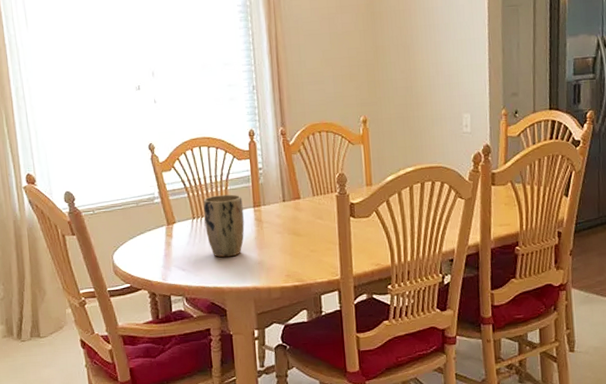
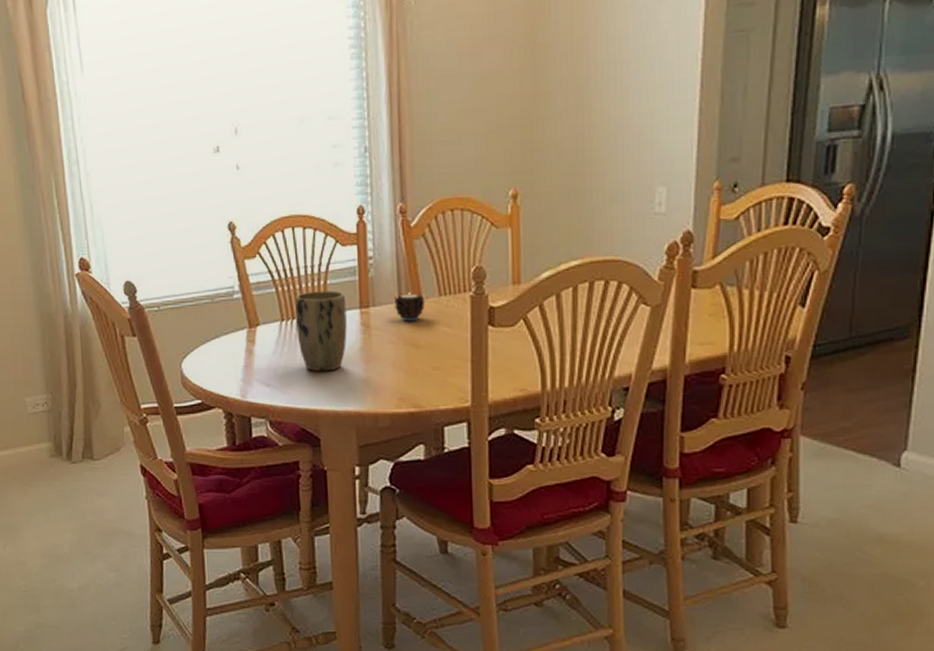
candle: none [279,194,303,216] -> present [394,292,426,322]

